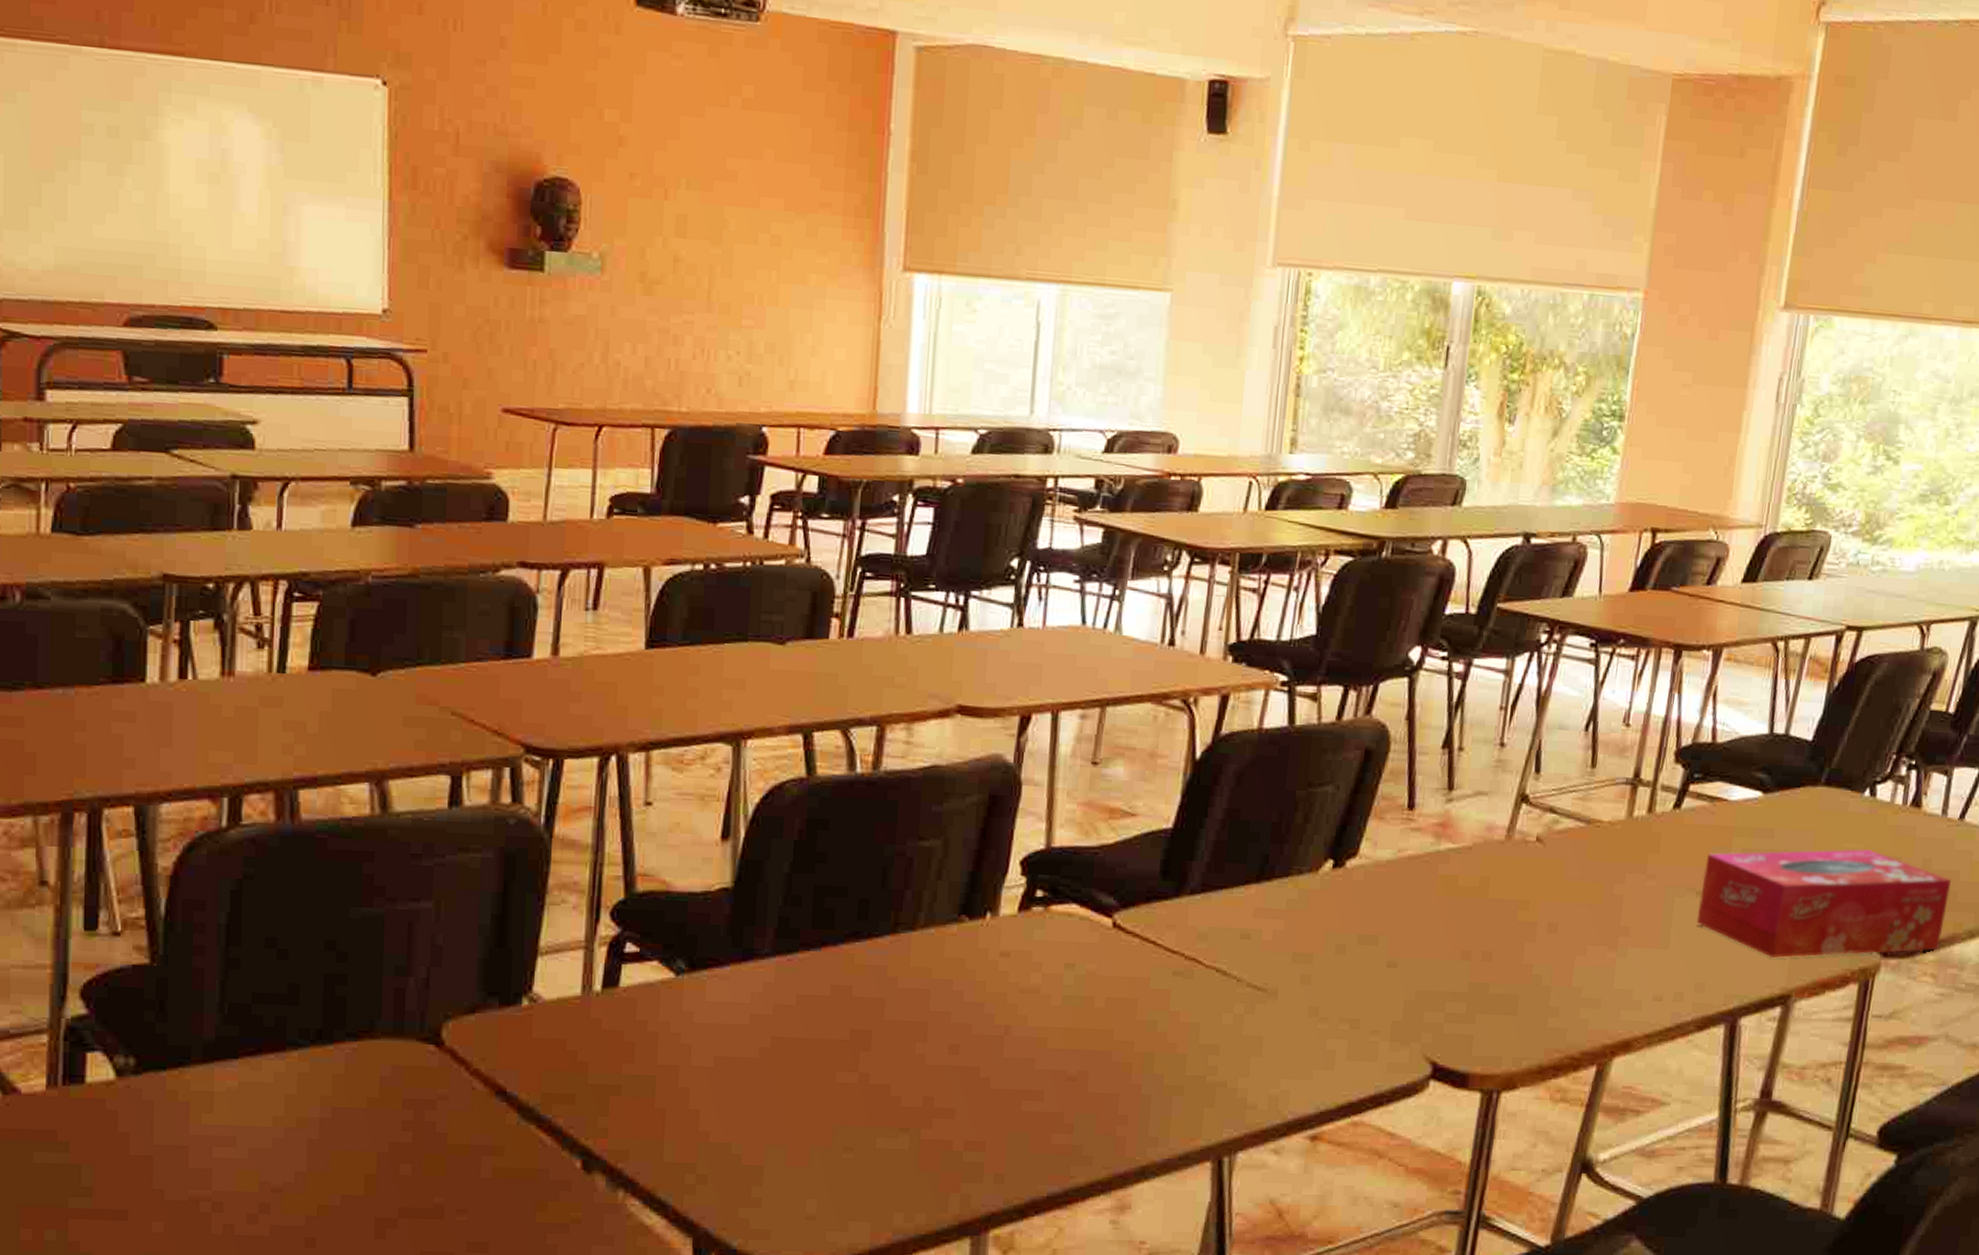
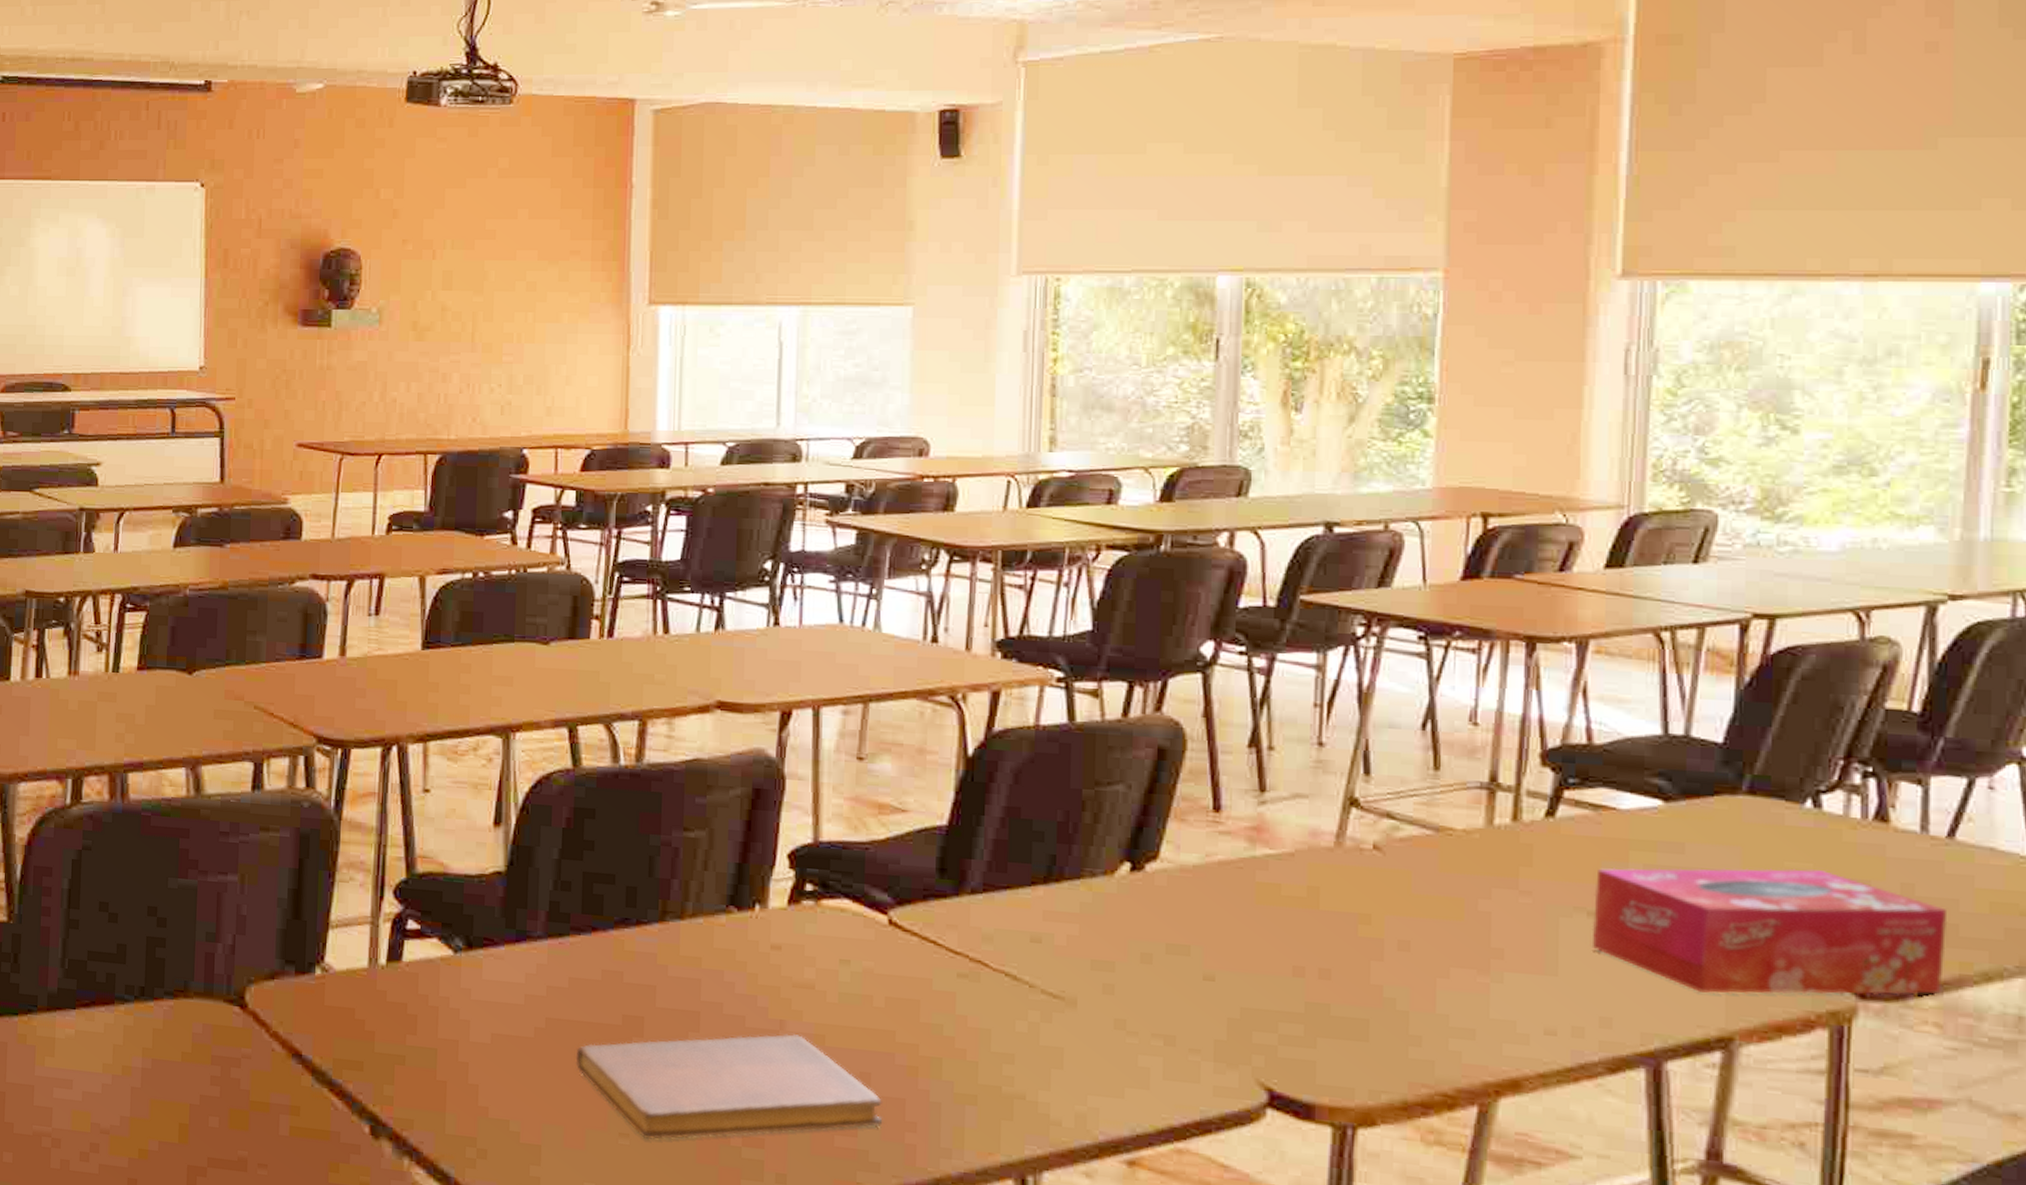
notebook: none [801,1039,1097,1152] -> present [575,1033,883,1140]

